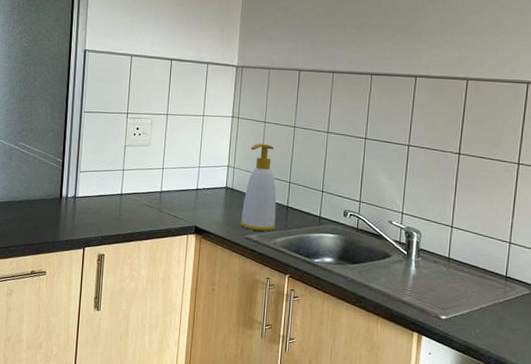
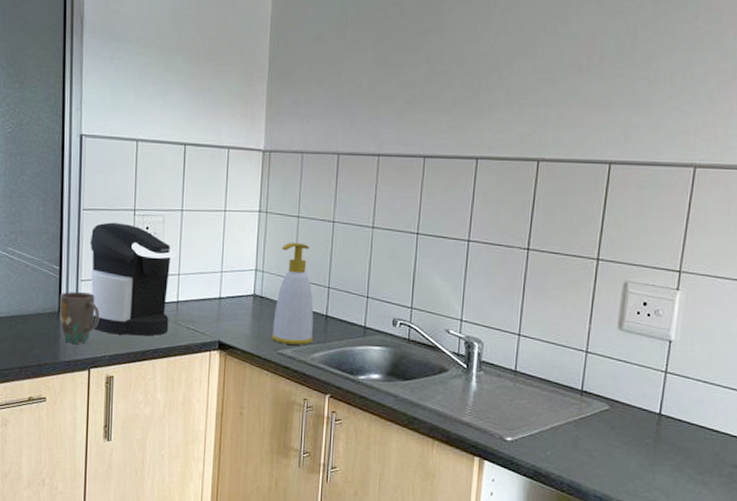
mug: none [60,181,95,226] -> present [60,292,100,344]
coffee maker: none [88,123,160,221] -> present [90,222,175,336]

